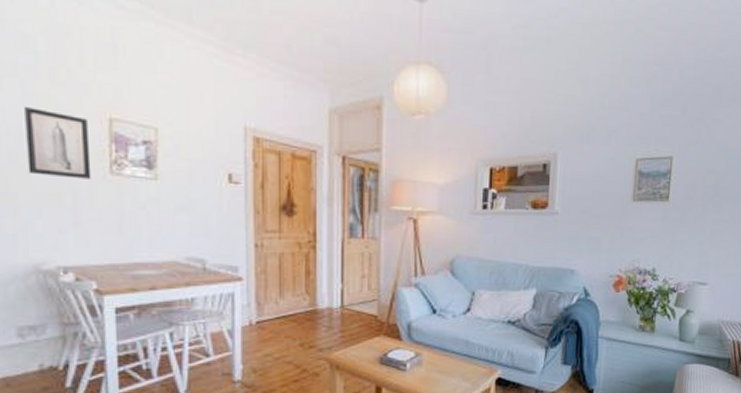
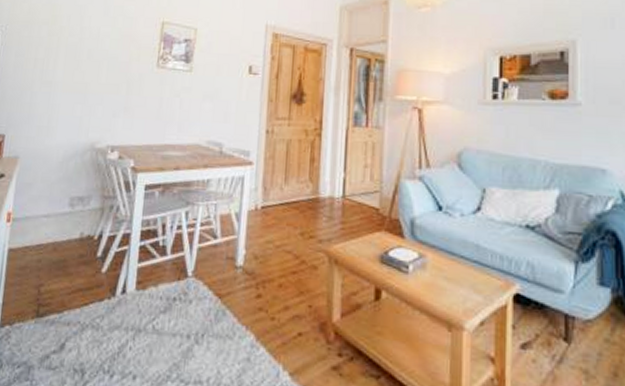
wall art: present [24,107,92,179] -> none [99,16,146,72]

